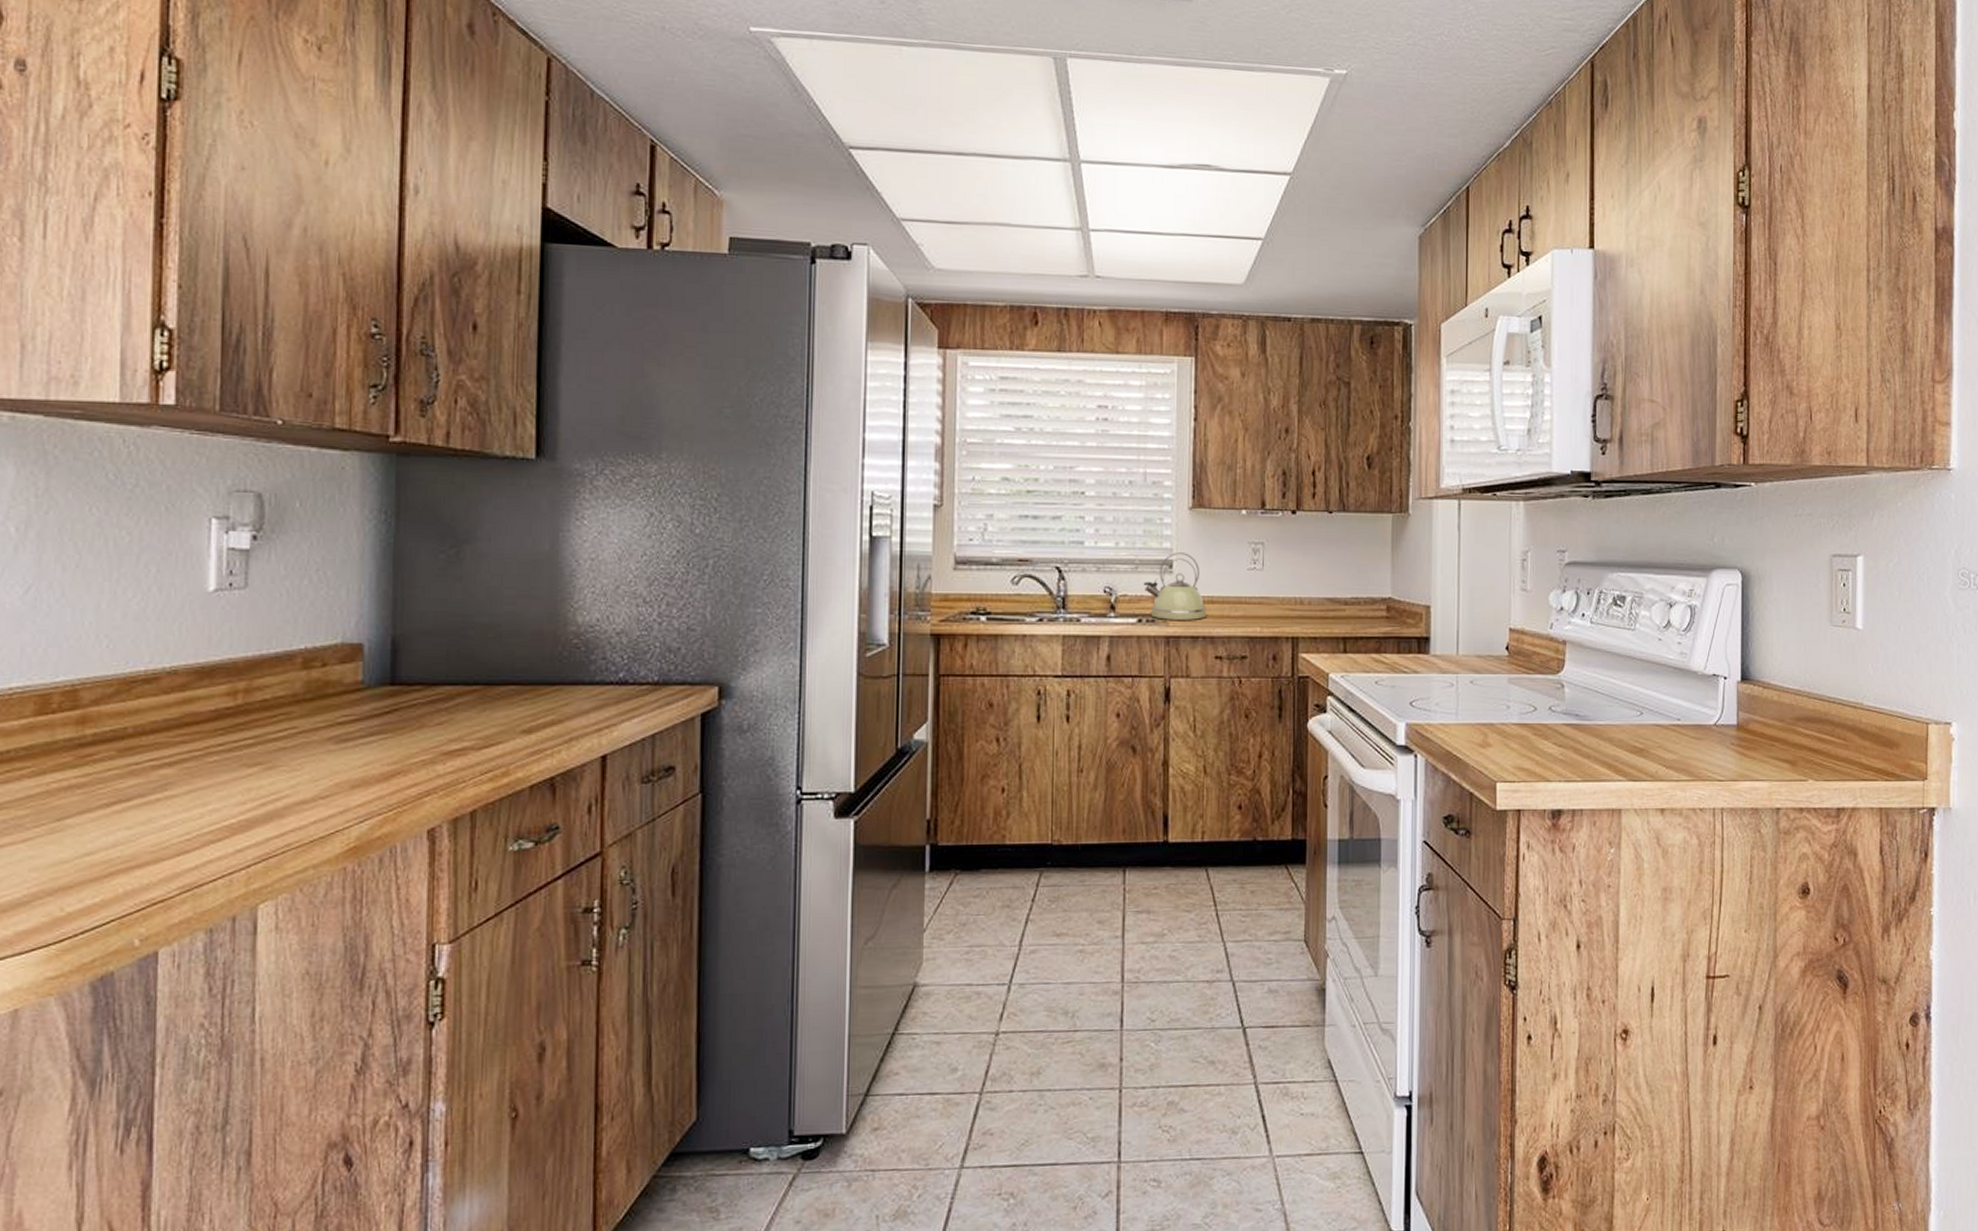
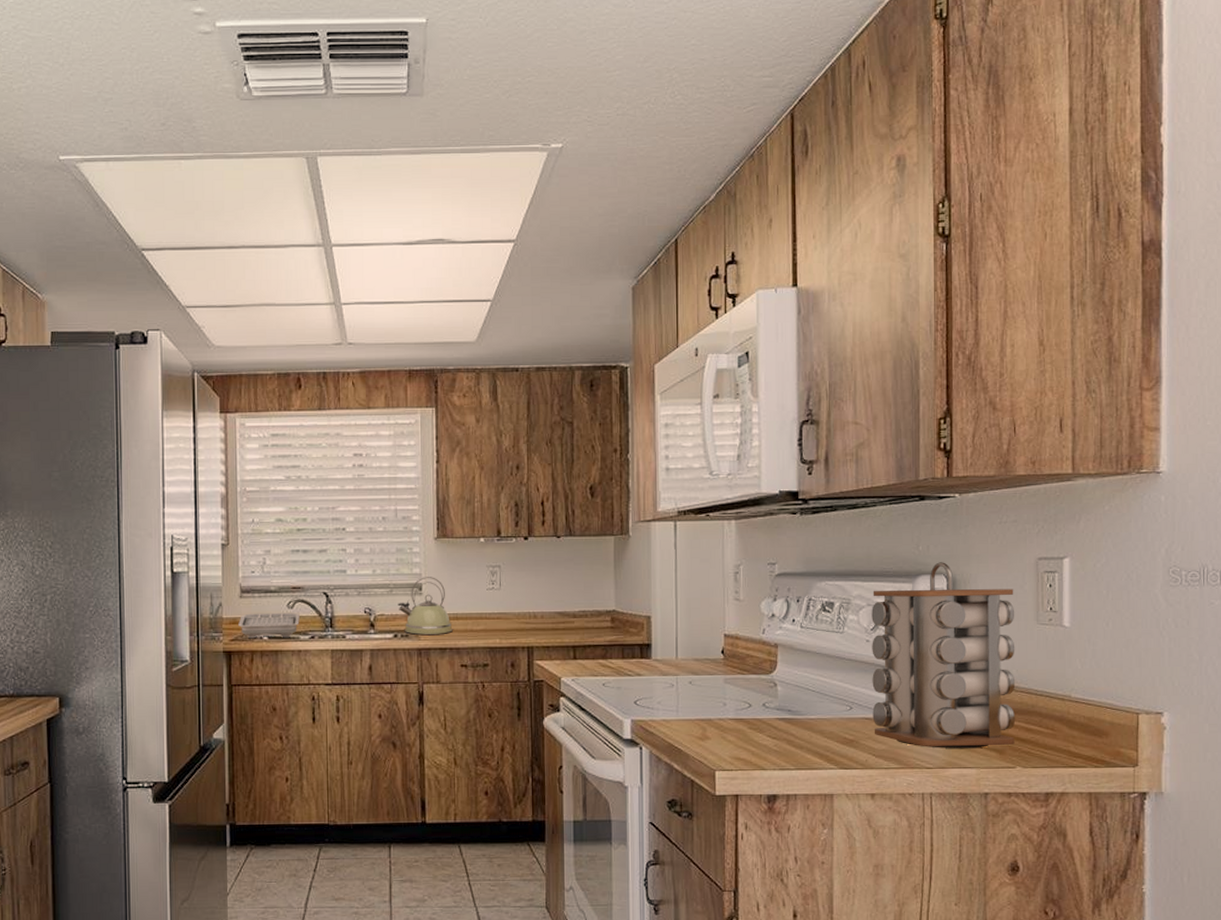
dish rack: none [950,589,1026,620] -> present [238,612,300,639]
spice rack: none [1663,556,1809,760] -> present [871,562,1016,749]

